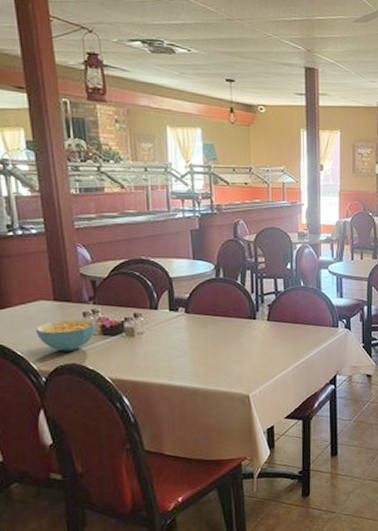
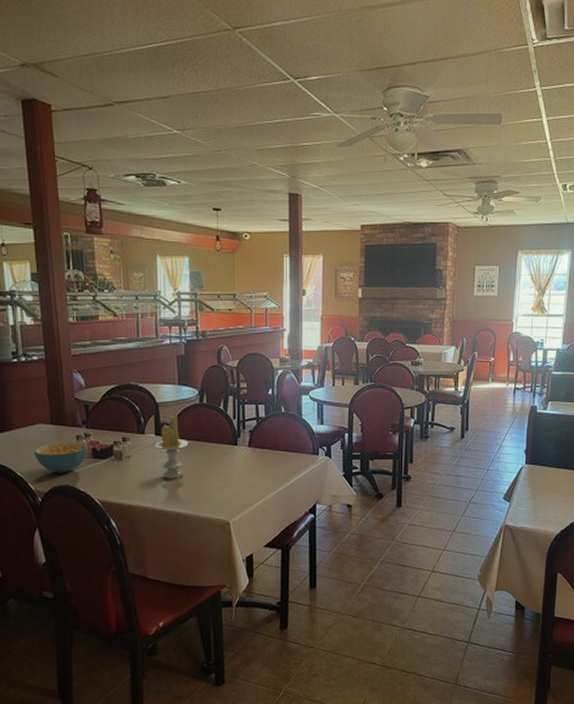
candle: none [170,290,206,355] -> present [155,415,189,479]

